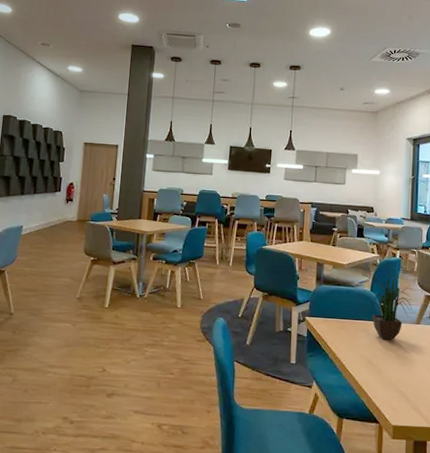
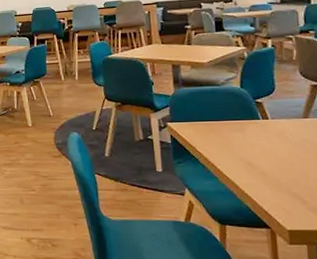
potted plant: present [368,253,413,340] -> none [240,44,297,138]

